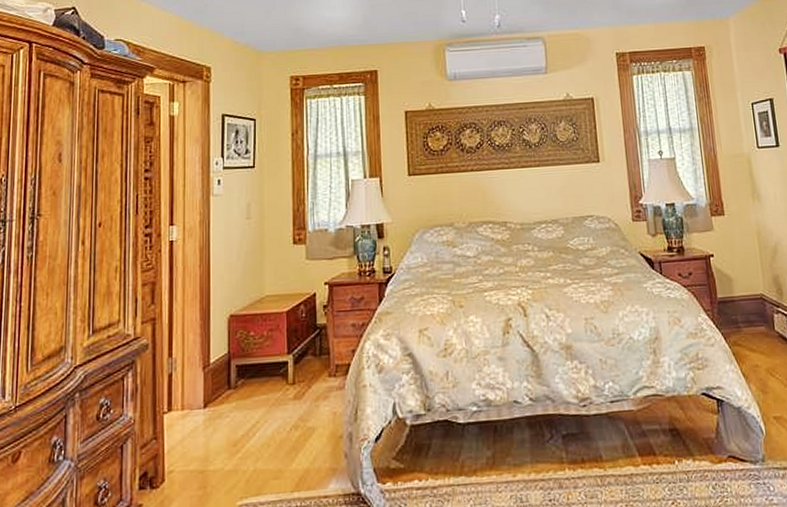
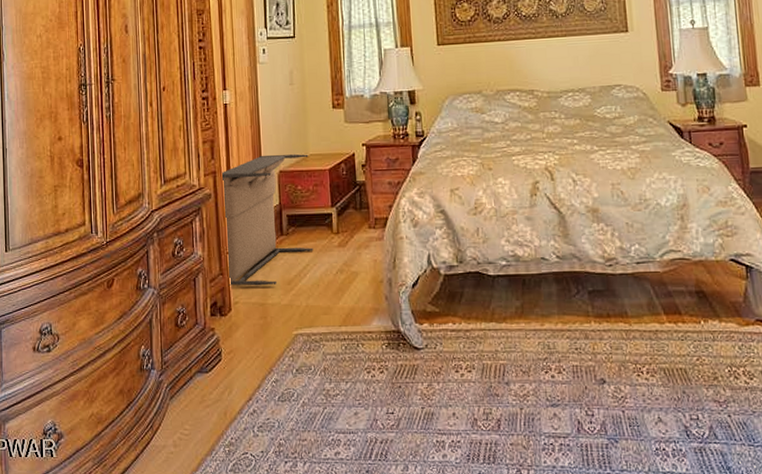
laundry hamper: none [162,295,265,452] -> present [221,153,314,286]

